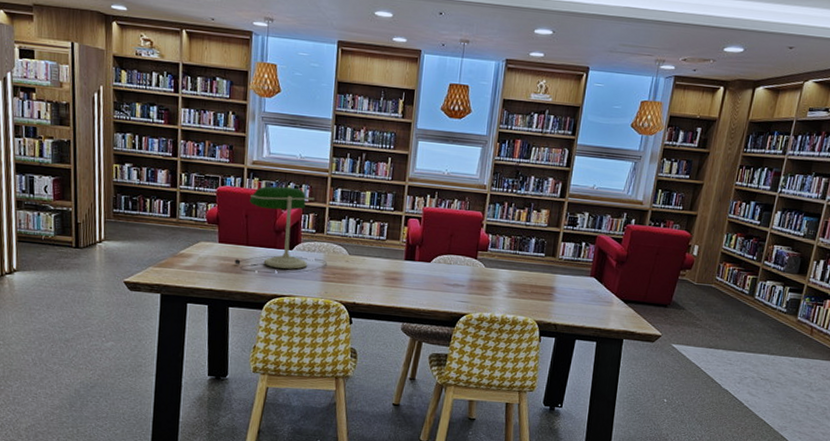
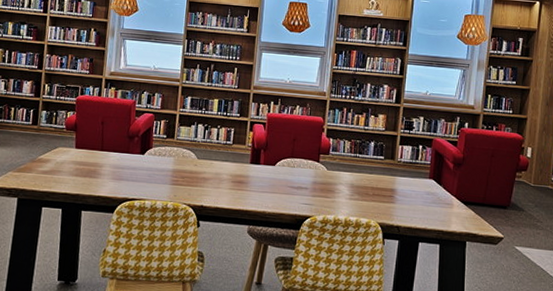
desk lamp: present [235,186,327,274] -> none [89,95,176,178]

